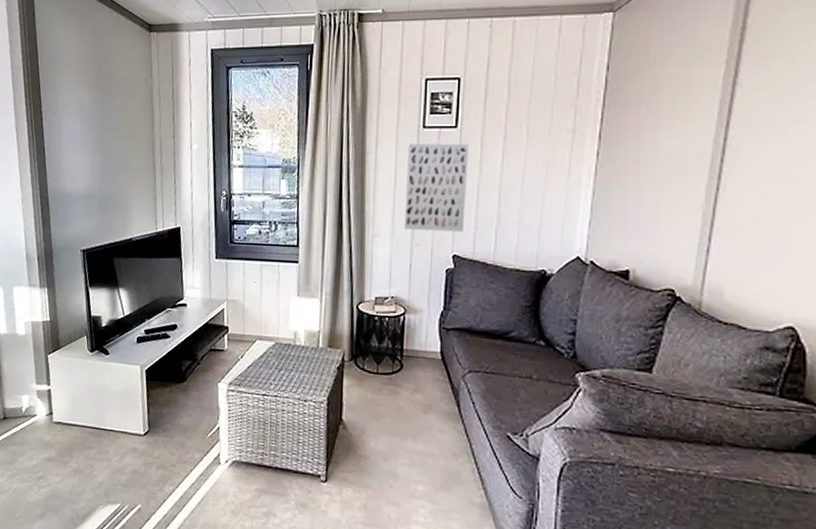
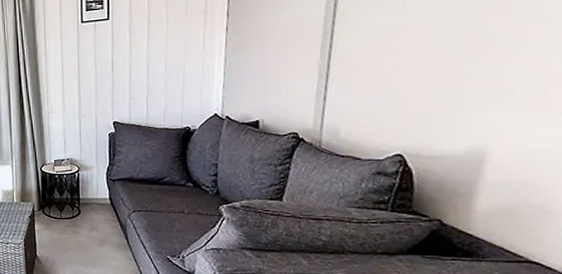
wall art: present [404,144,469,232] -> none [70,32,121,105]

